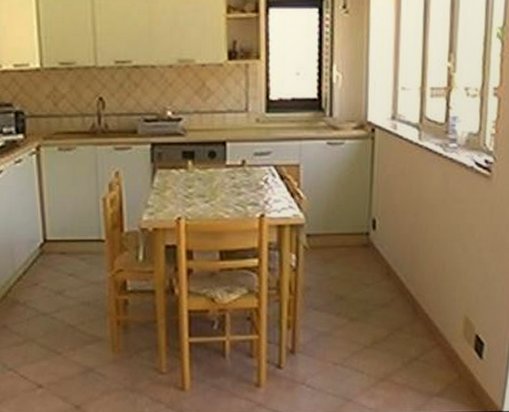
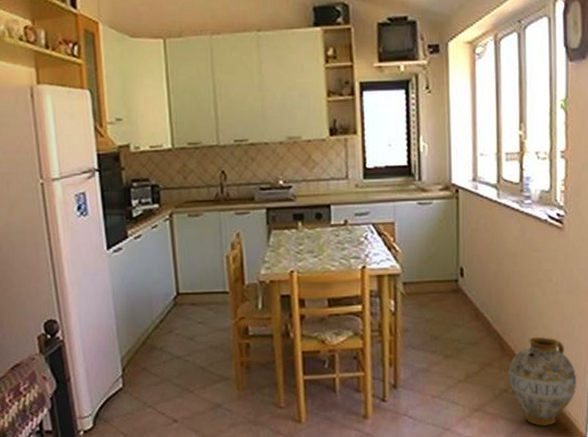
ceramic jug: none [420,299,497,399] -> present [508,336,578,427]

